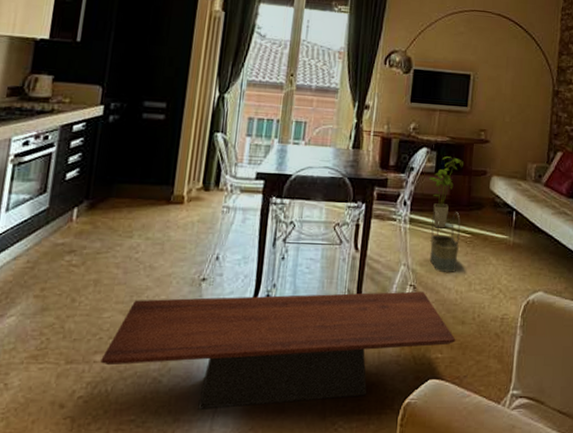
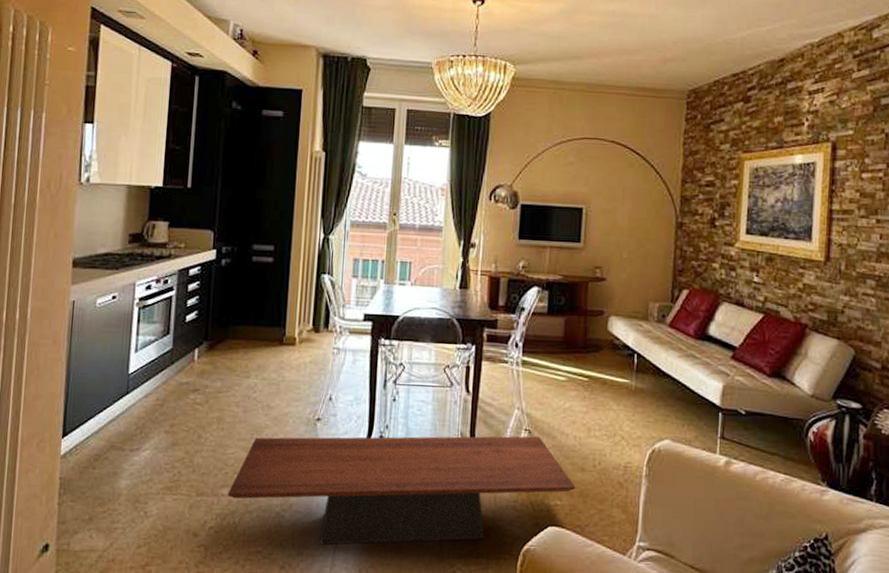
house plant: present [428,156,463,228] -> none [540,296,578,371]
basket: present [429,211,461,273] -> none [544,353,577,418]

